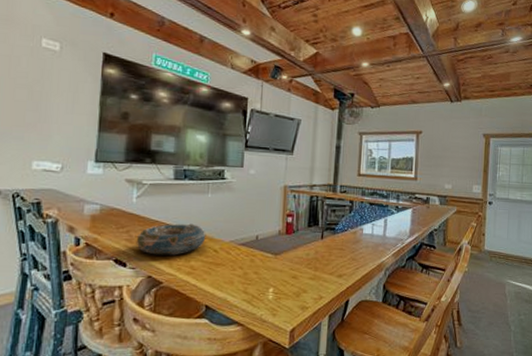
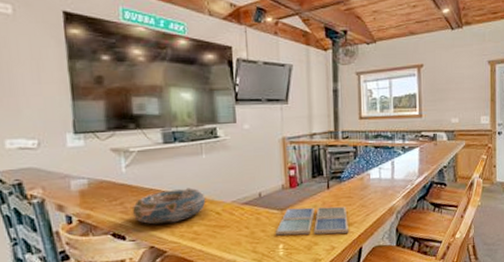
drink coaster: none [268,254,338,284] -> present [276,206,349,236]

